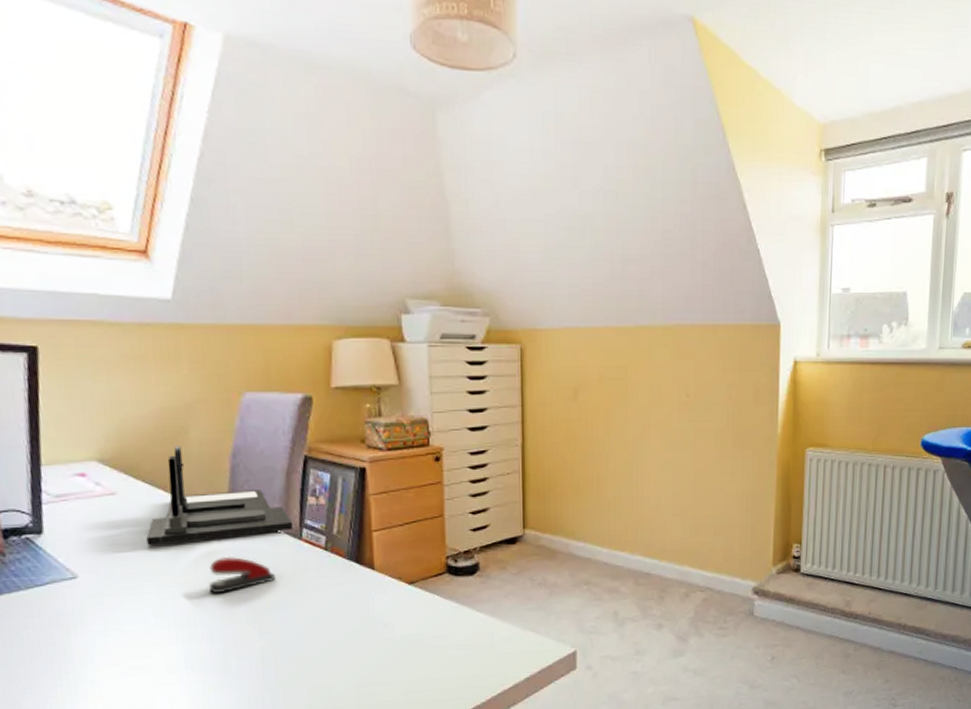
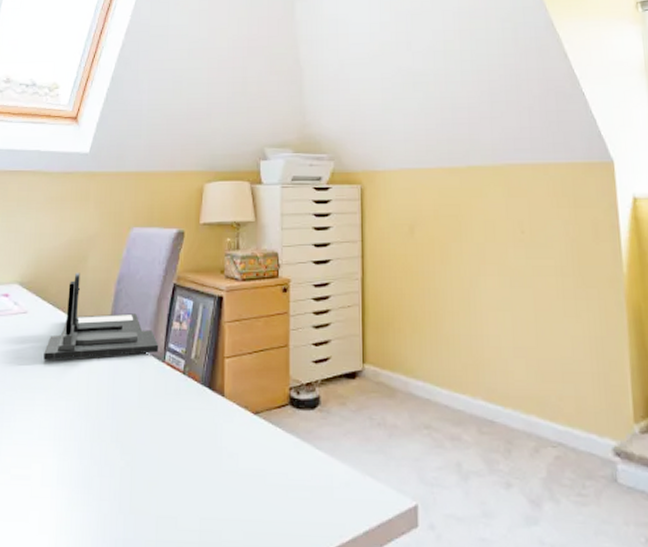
stapler: present [208,556,275,594] -> none [85,374,140,411]

